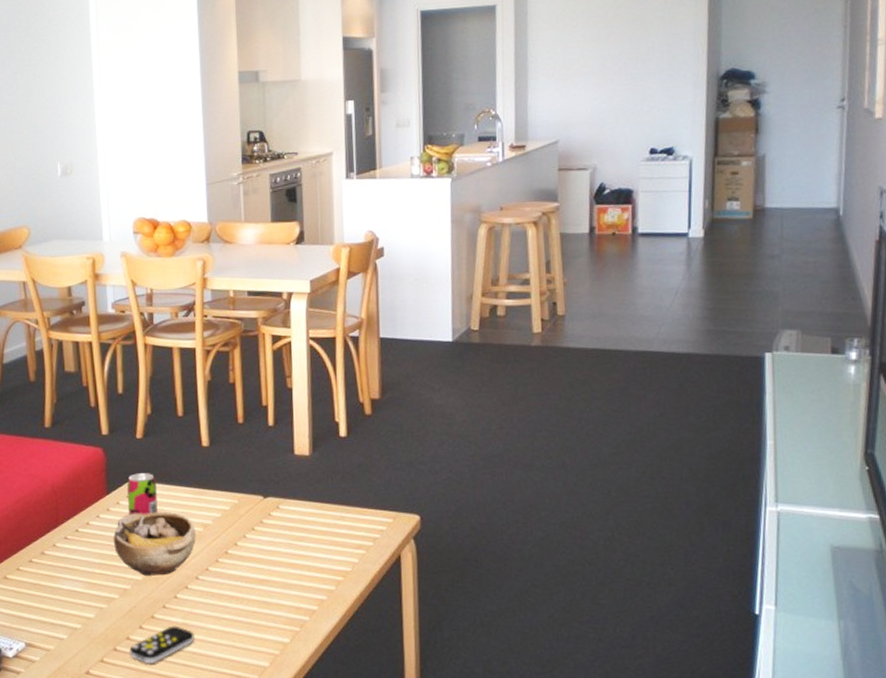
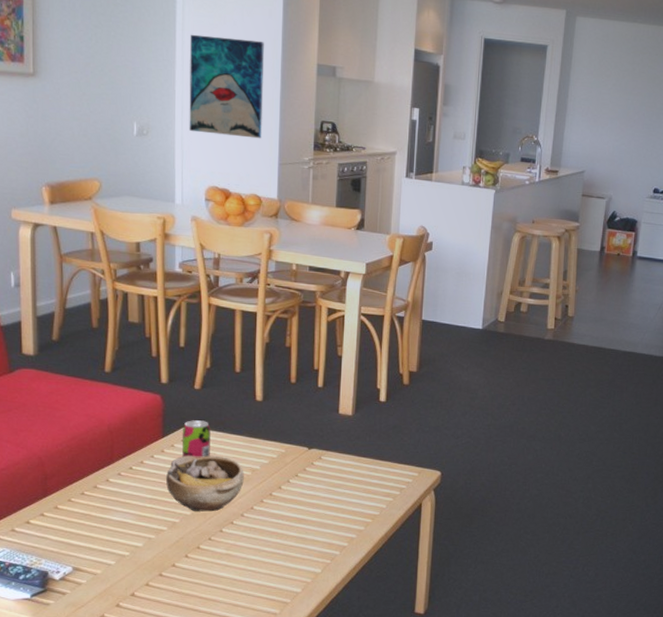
wall art: none [107,58,186,163] -> present [189,34,264,139]
remote control: present [129,626,195,664] -> none [174,555,236,588]

